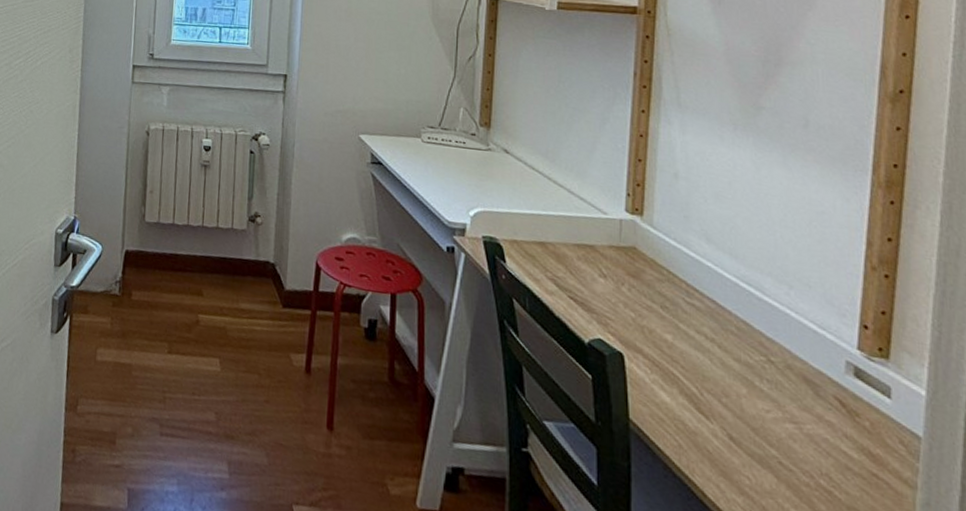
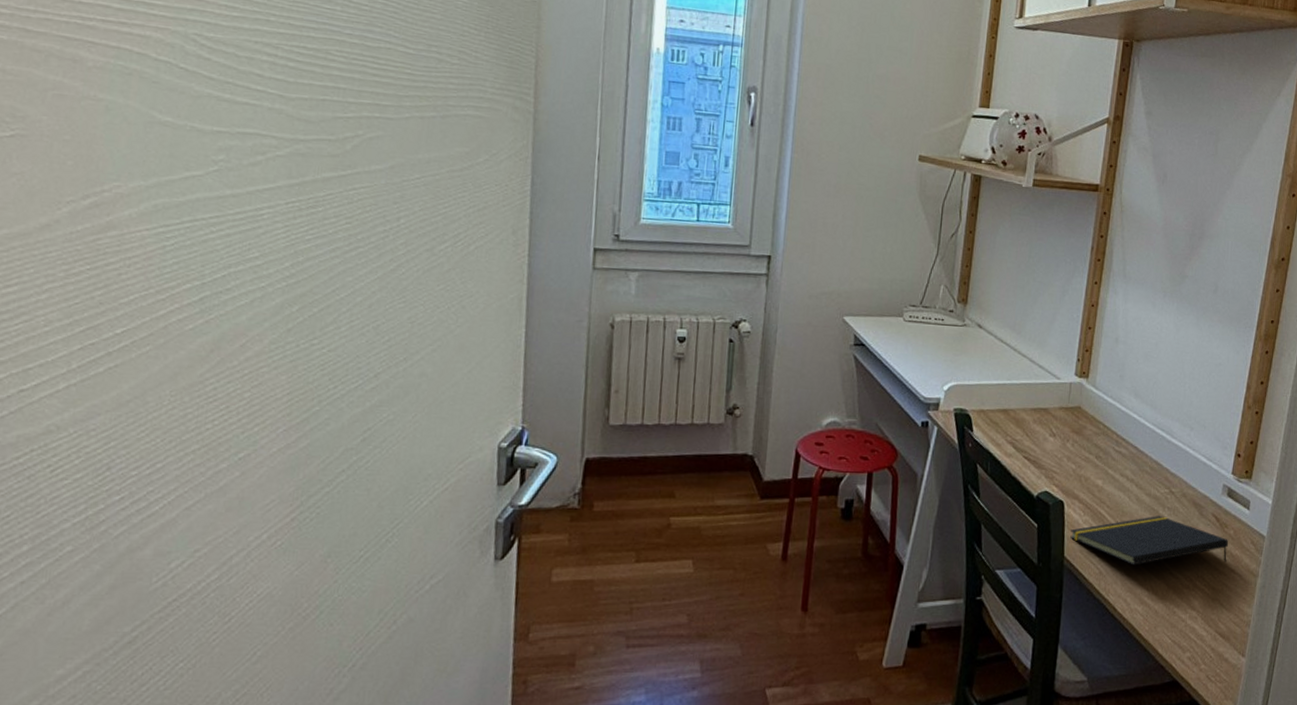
notepad: none [635,387,864,462] -> present [1070,516,1229,566]

